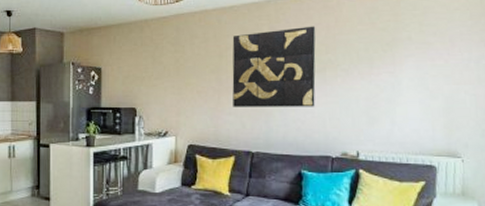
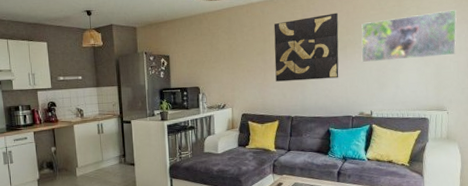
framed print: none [345,29,474,90] -> present [361,10,457,63]

